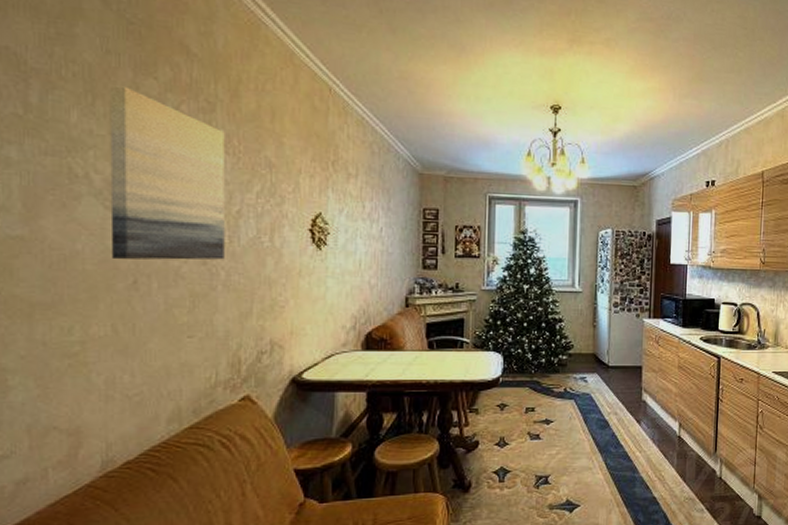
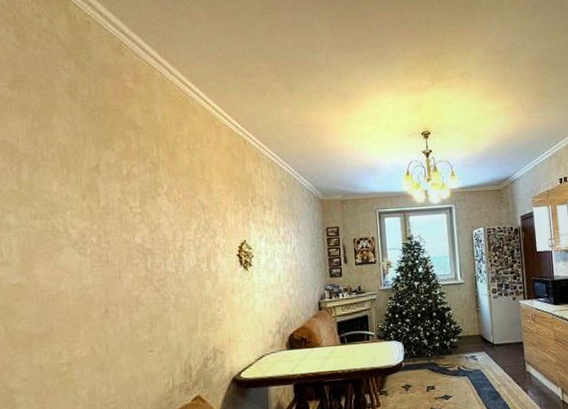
wall art: present [109,85,225,260] -> none [79,159,173,295]

